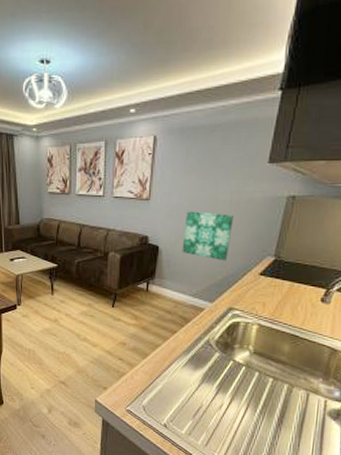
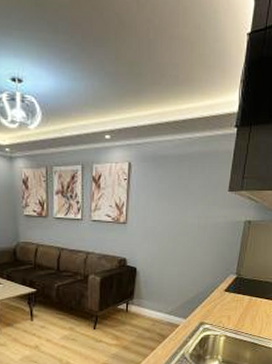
wall art: present [182,211,235,260] -> none [158,234,202,279]

